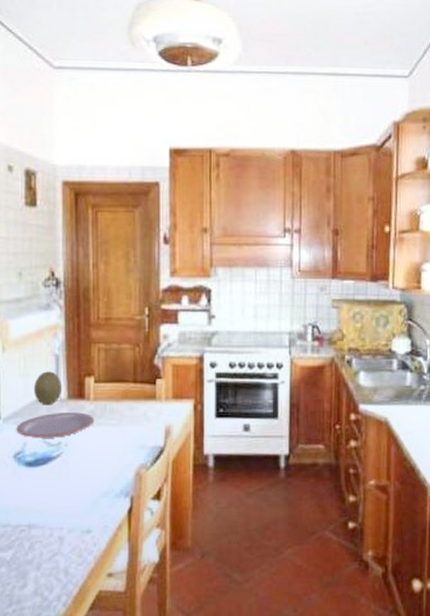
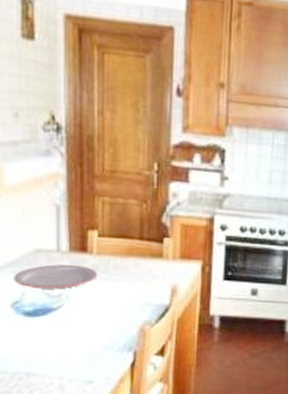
fruit: present [34,371,61,405] -> none [33,221,62,256]

